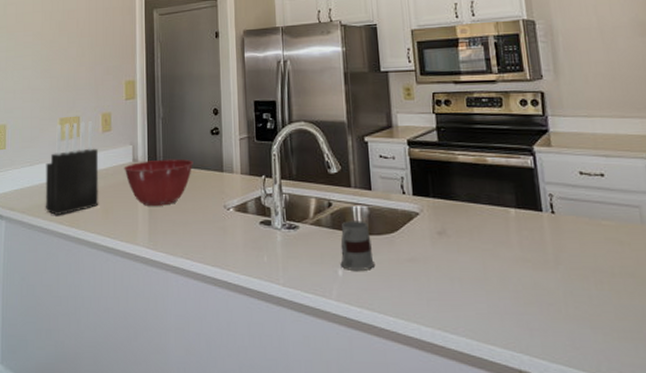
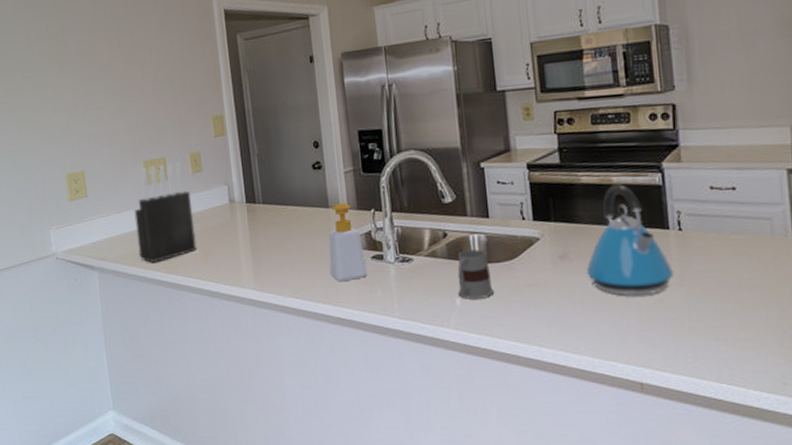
mixing bowl: present [124,159,193,206] -> none [220,197,296,248]
soap bottle: none [219,168,256,245] -> present [328,203,368,282]
kettle: none [464,165,548,278] -> present [587,184,673,296]

